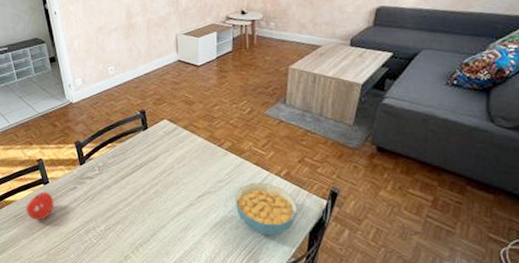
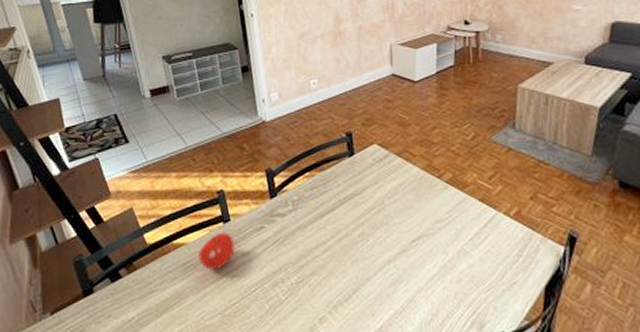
cereal bowl: present [234,183,298,236] -> none [456,224,531,292]

